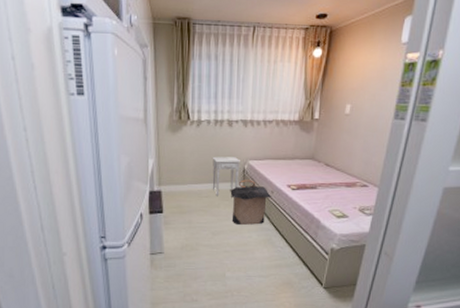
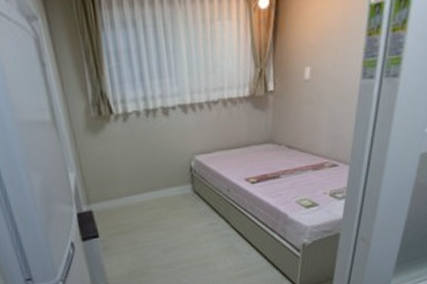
nightstand: present [212,156,241,196] -> none [149,154,186,205]
laundry hamper: present [230,179,272,225] -> none [177,179,229,236]

